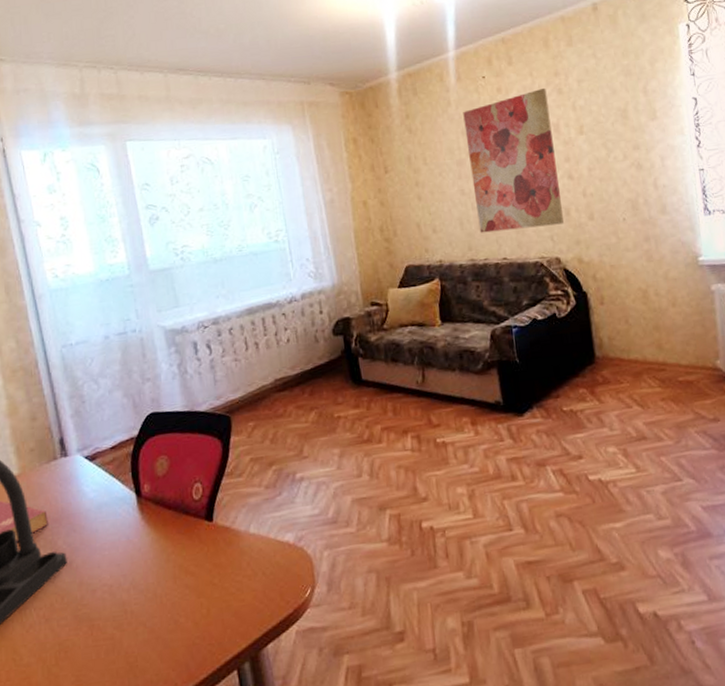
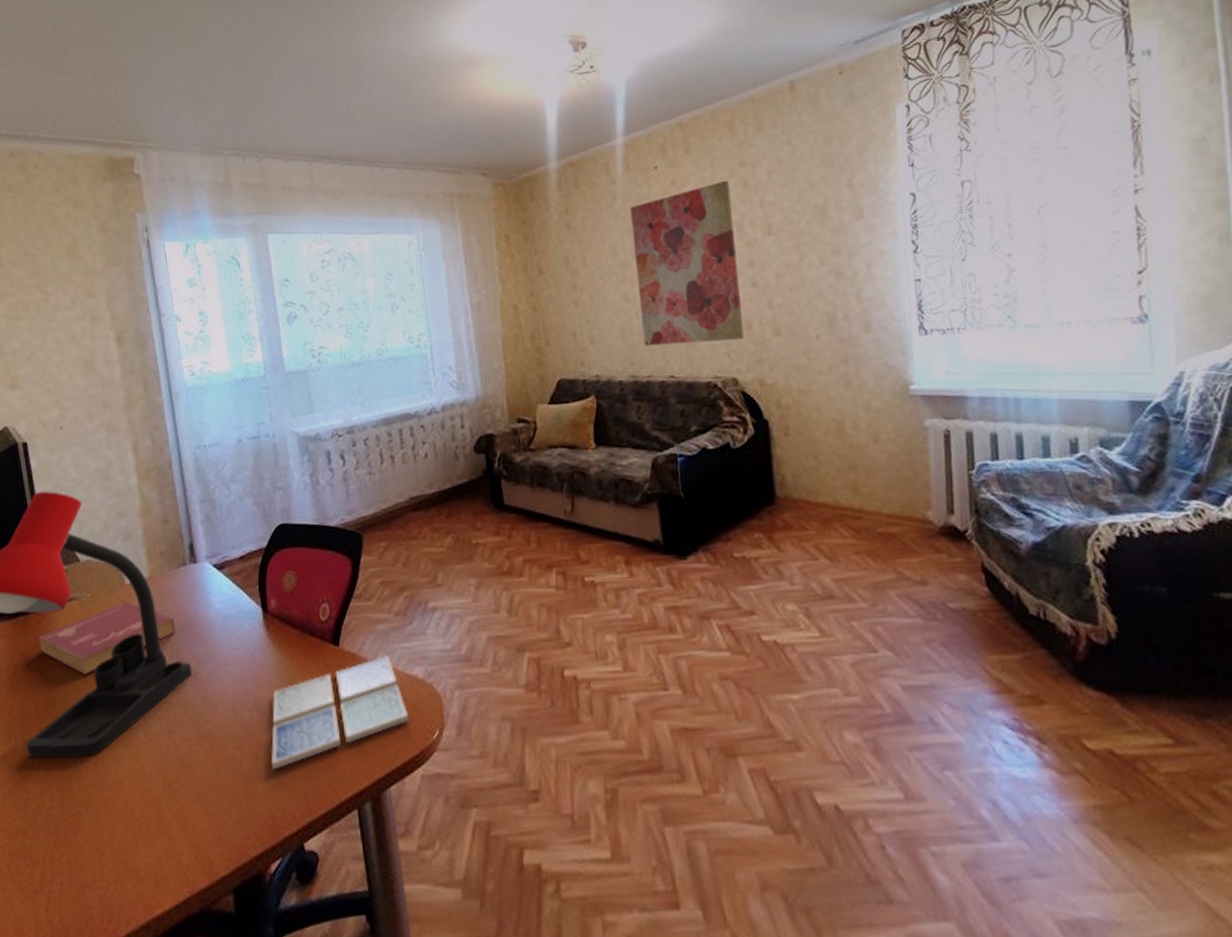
drink coaster: none [149,526,283,644] -> present [271,656,410,770]

